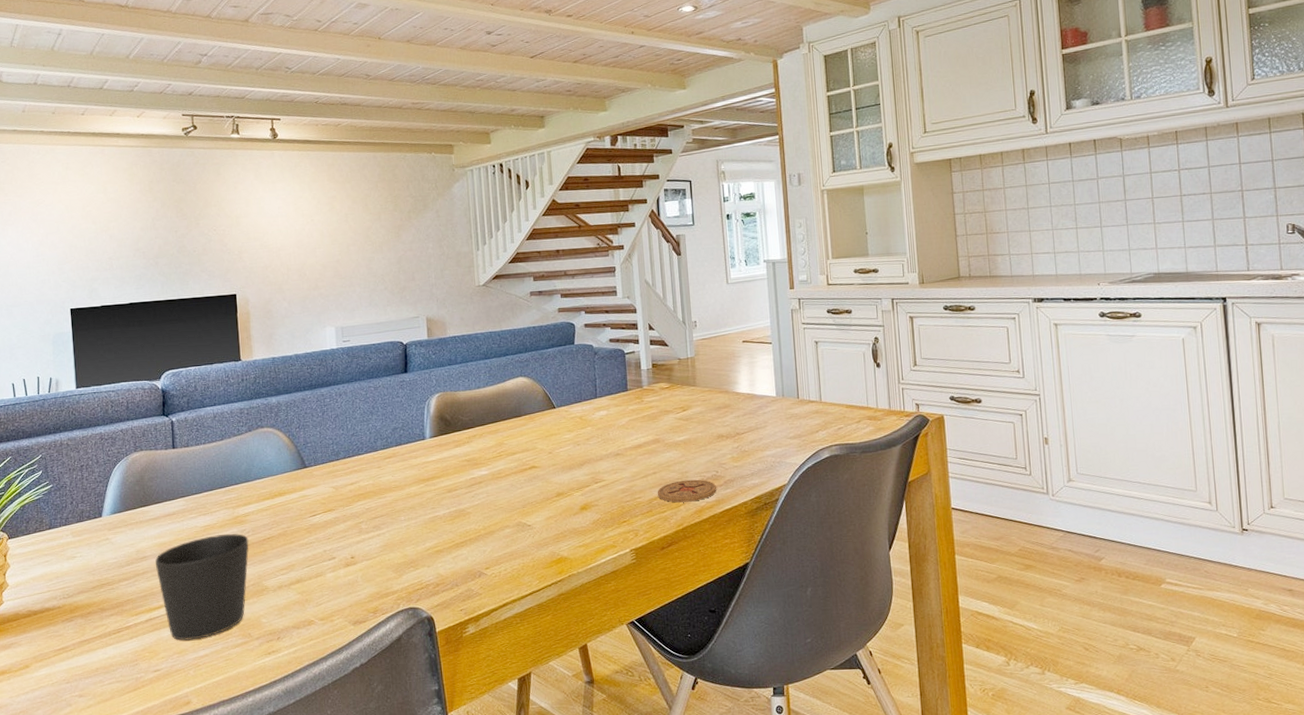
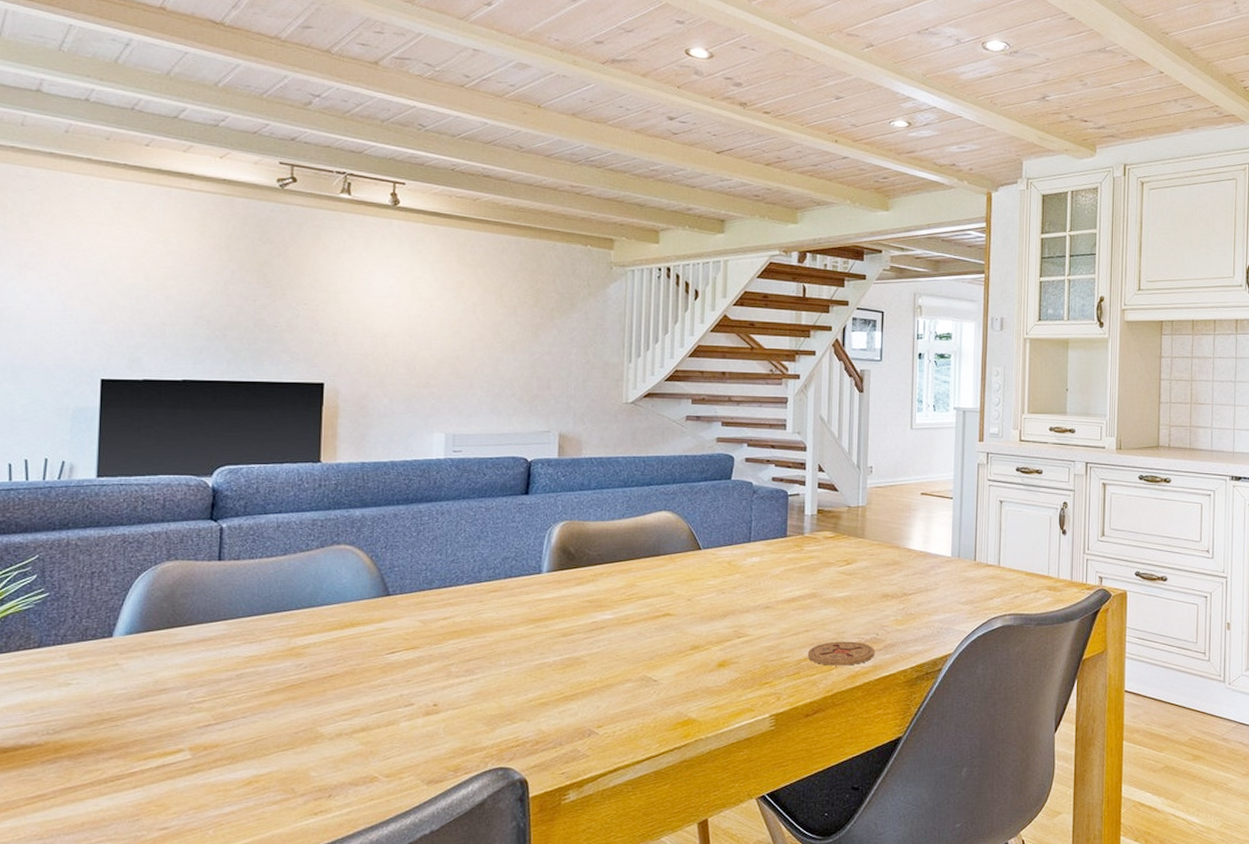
cup: present [155,534,249,641] -> none [178,668,305,793]

